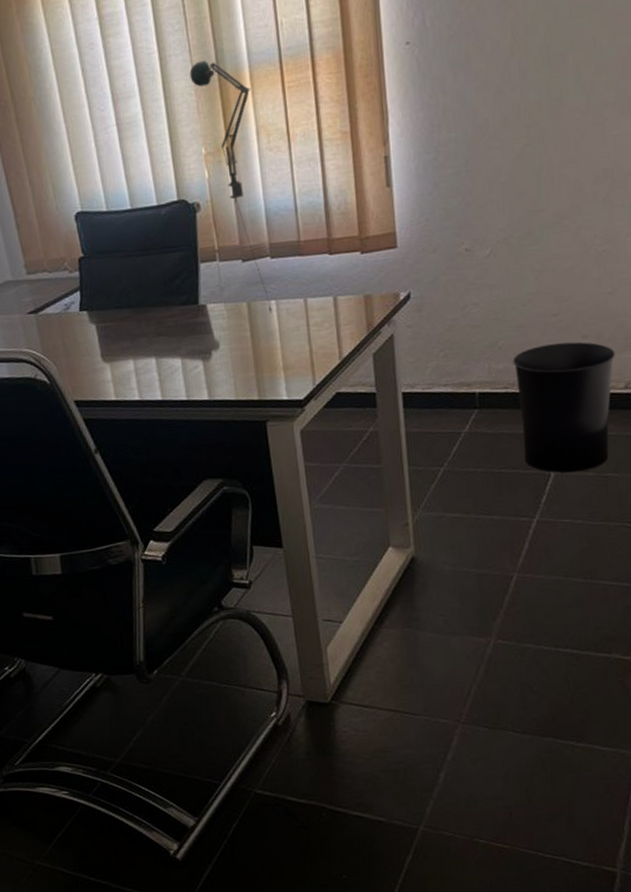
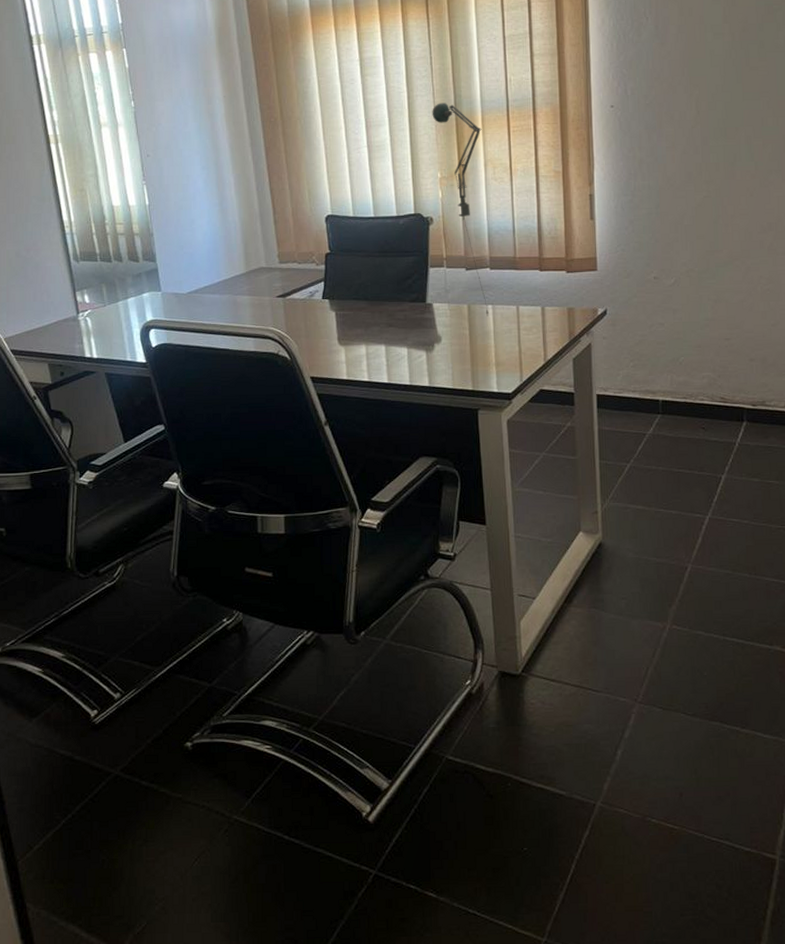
waste bin: present [512,341,615,473] -> none [691,364,777,477]

